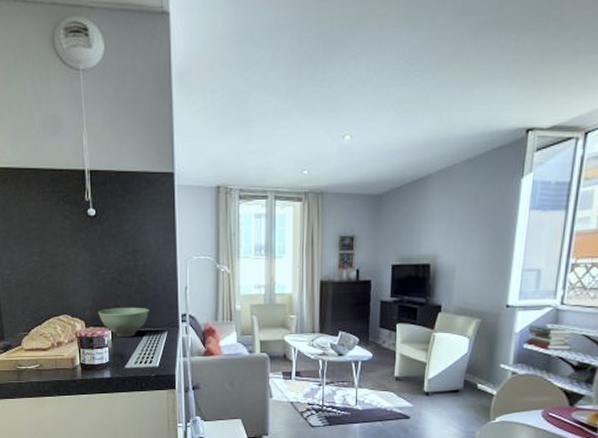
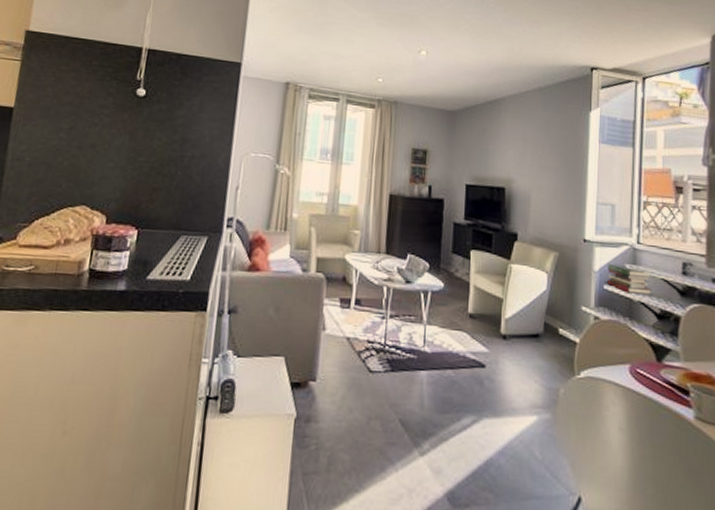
bowl: present [98,307,150,338] -> none [125,203,191,241]

